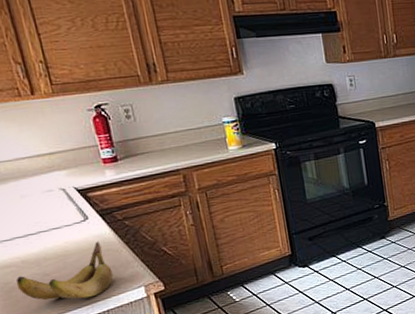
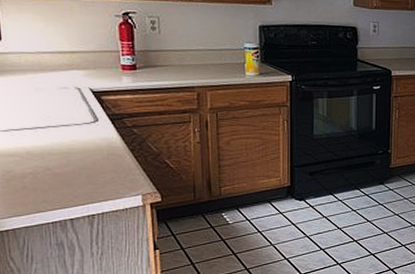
banana: present [16,241,114,301] -> none [17,144,113,198]

